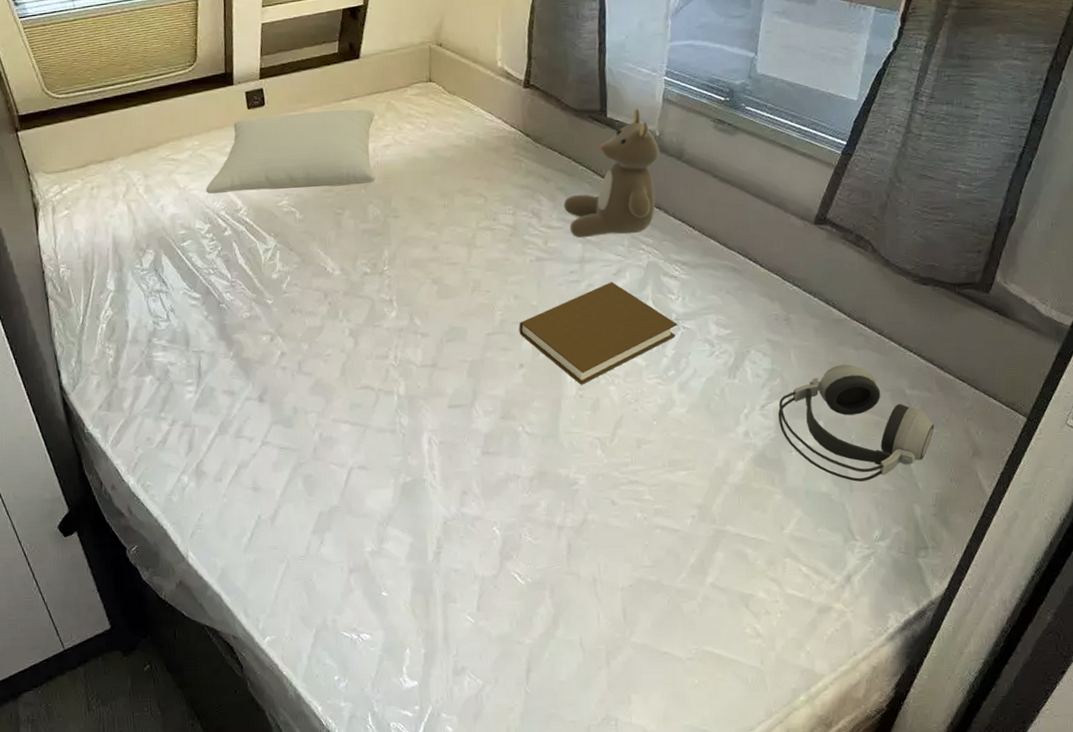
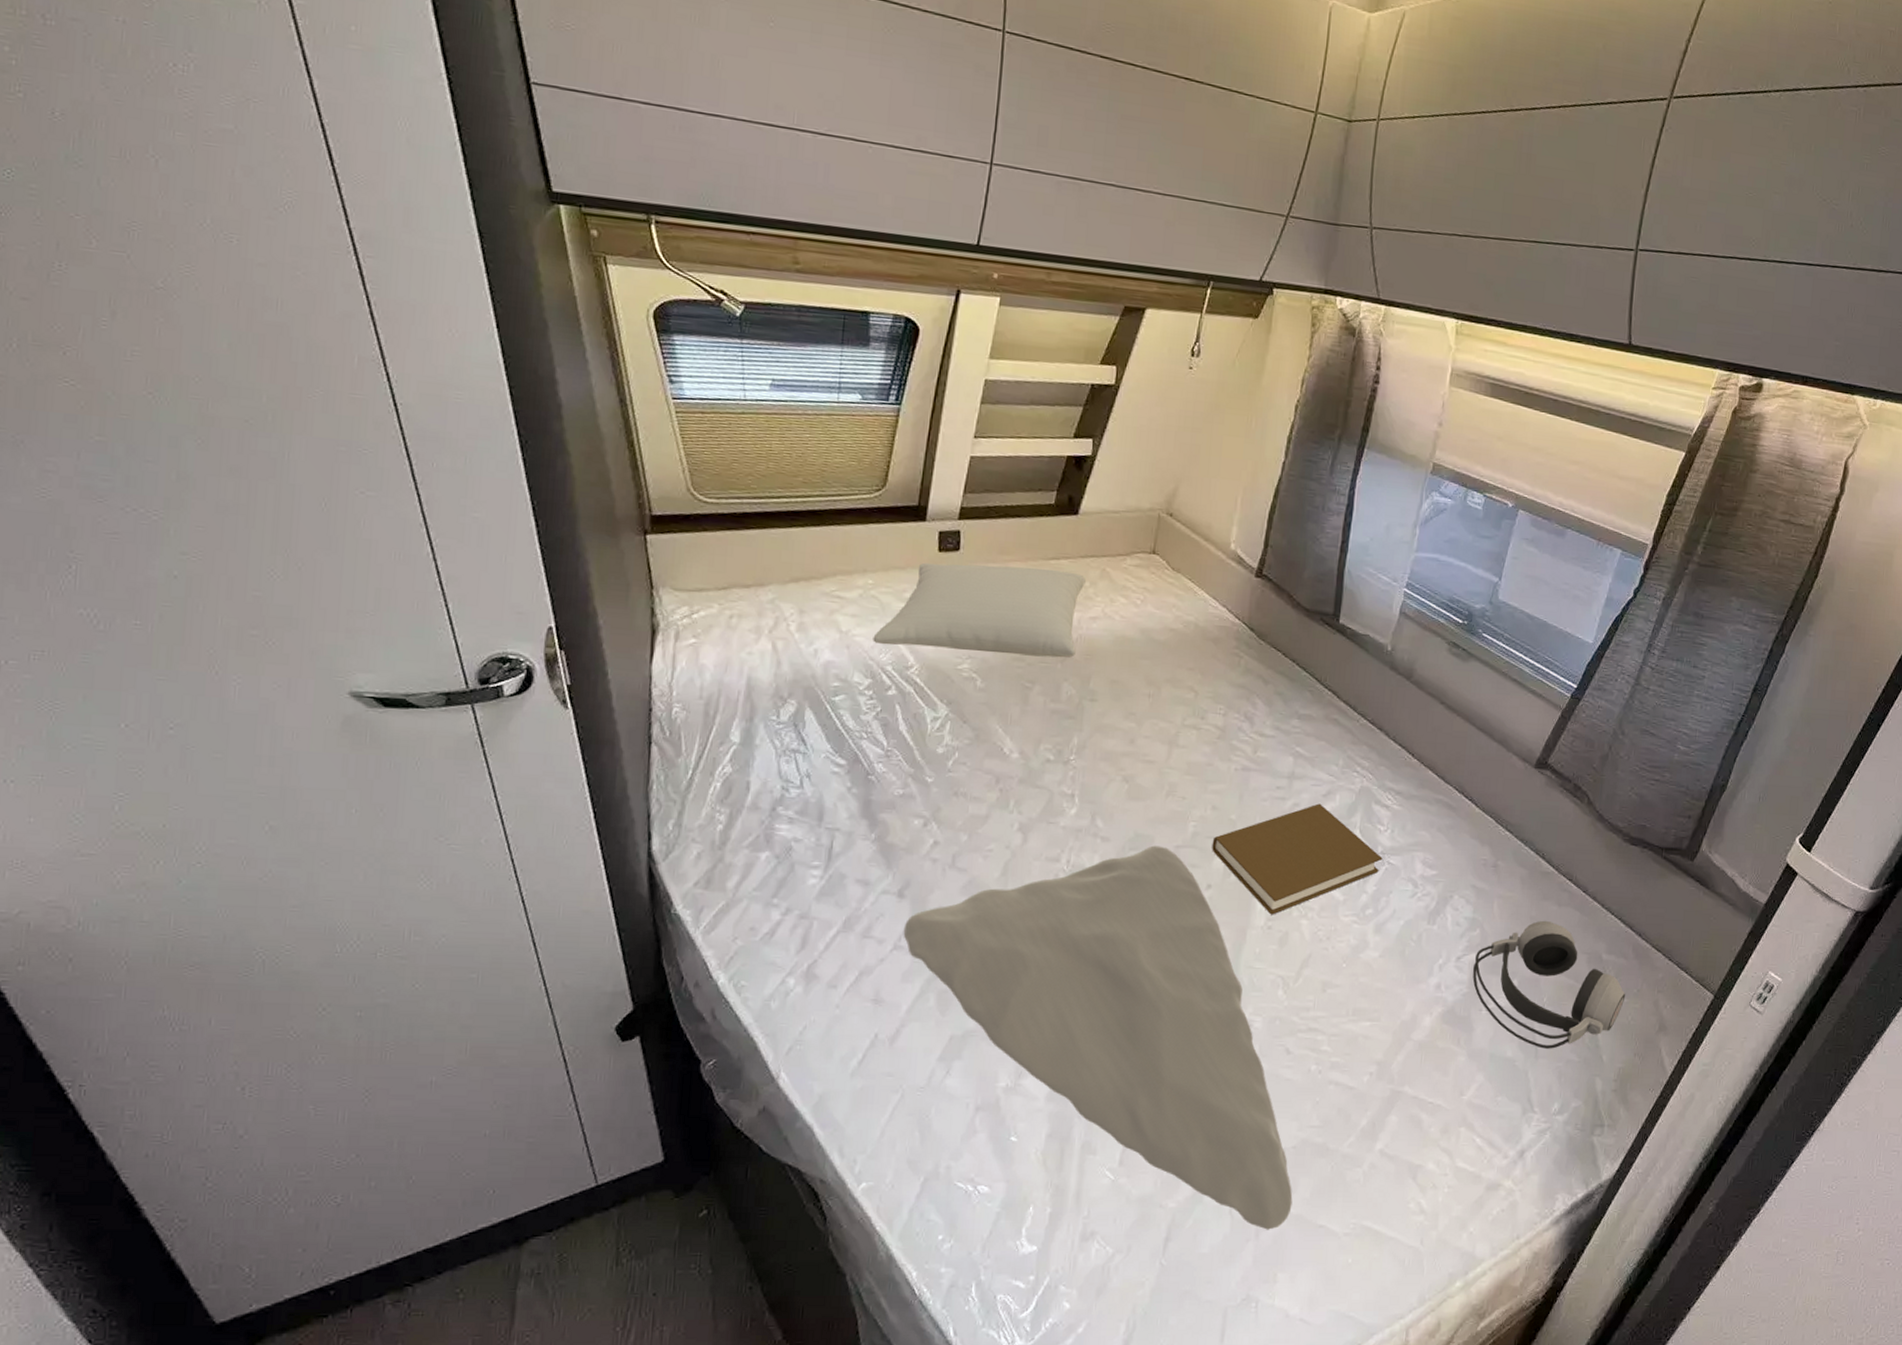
towel: none [267,335,636,659] -> present [903,845,1293,1230]
teddy bear: present [563,108,659,238] -> none [1280,618,1389,754]

